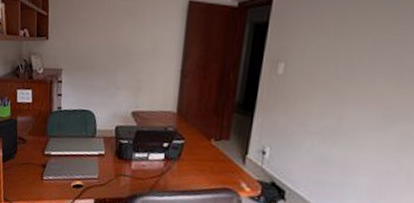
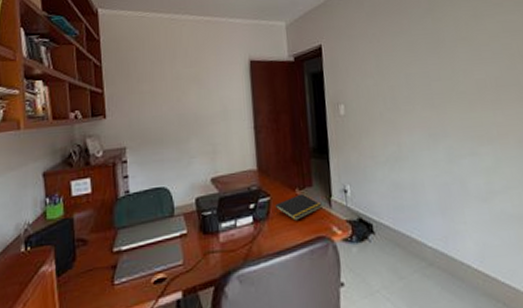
notepad: none [186,144,235,168] -> present [274,193,322,221]

